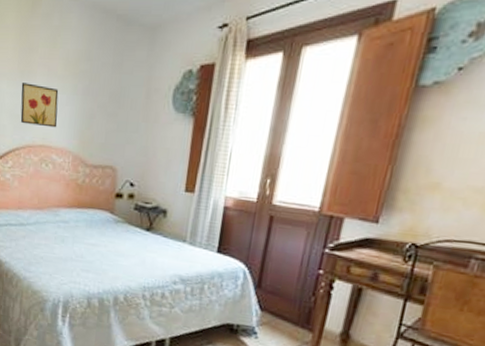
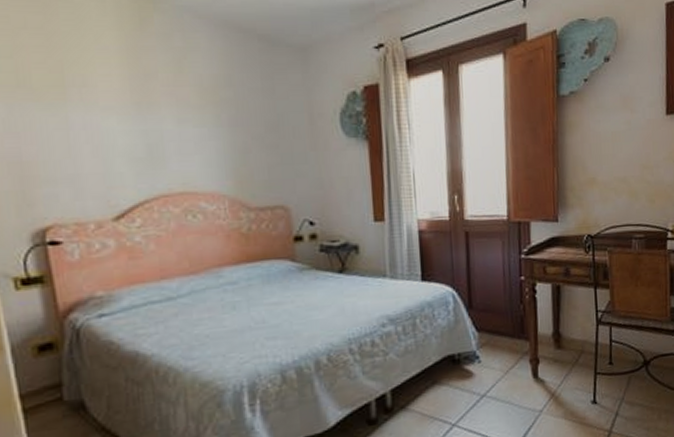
wall art: present [20,83,59,128] -> none [139,117,201,169]

